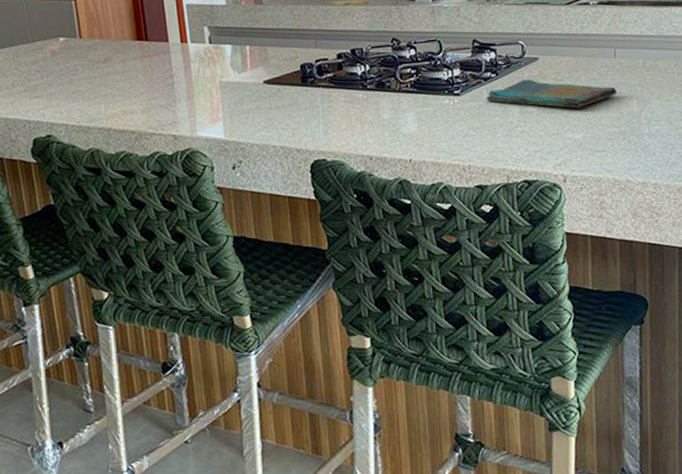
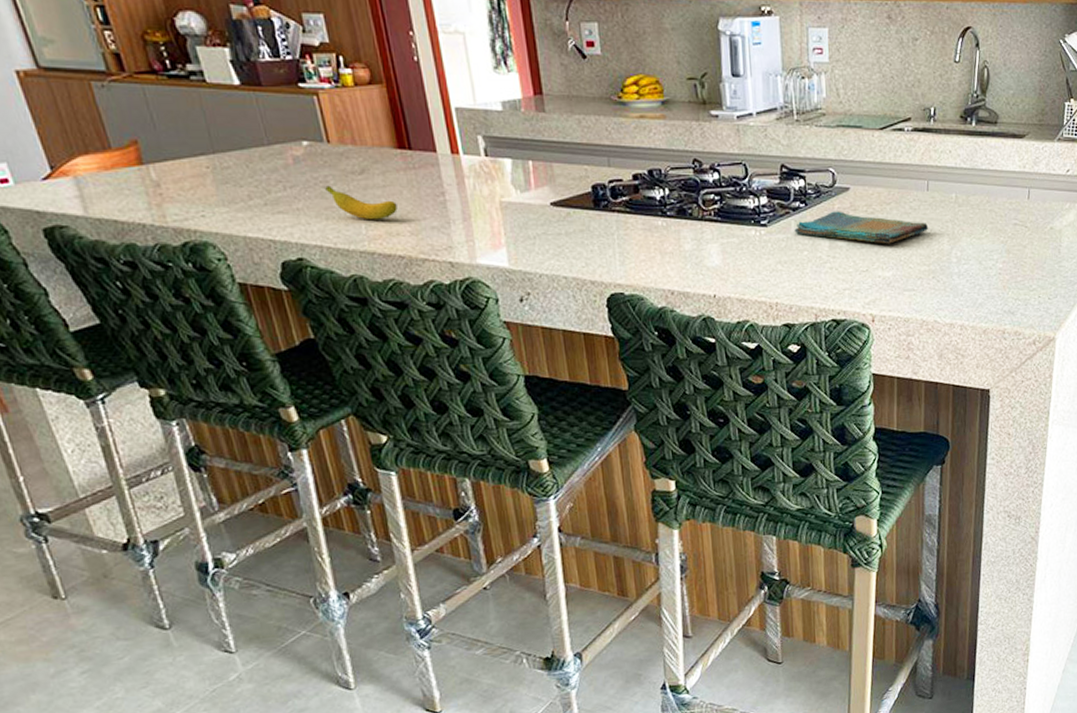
banana: none [75,73,133,101] -> present [325,185,398,220]

